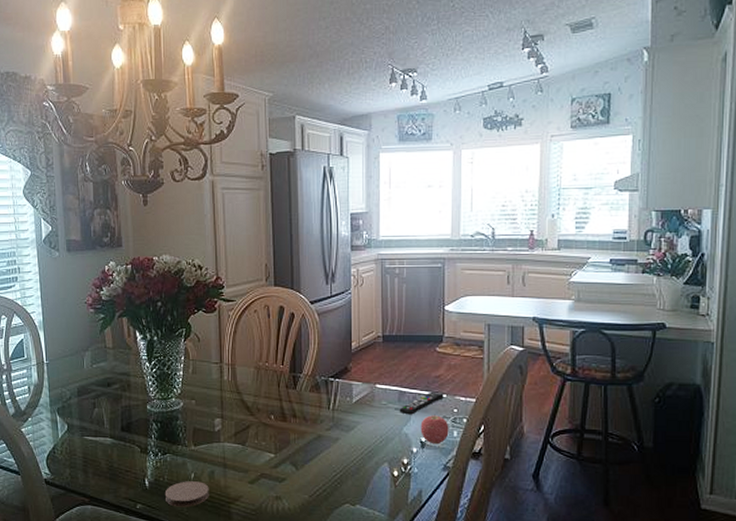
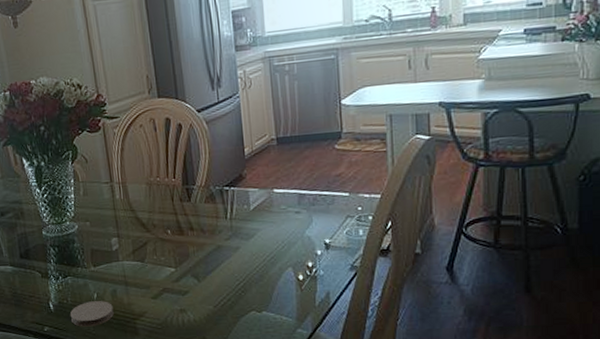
remote control: present [399,391,444,415] -> none [299,191,346,218]
apple: present [420,414,449,445] -> none [323,214,354,245]

